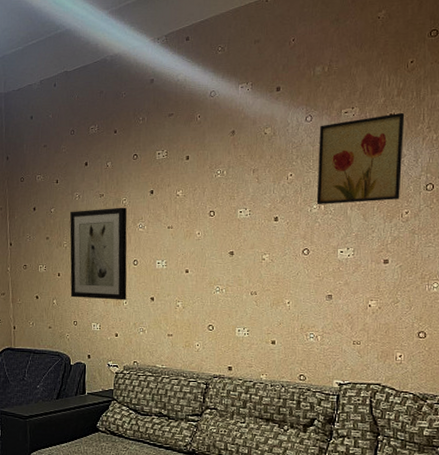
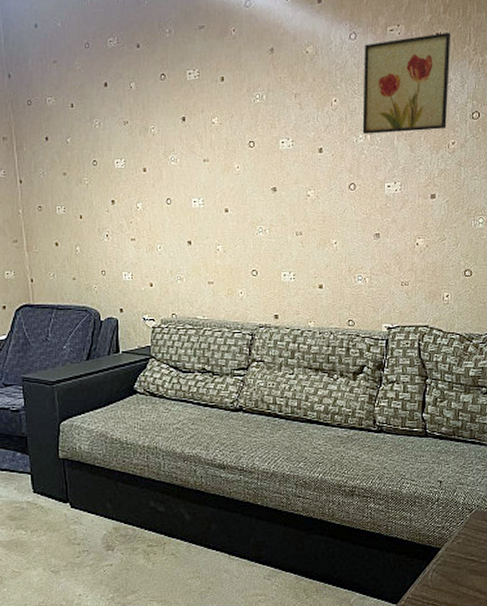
wall art: present [69,207,127,301] -> none [90,137,161,245]

